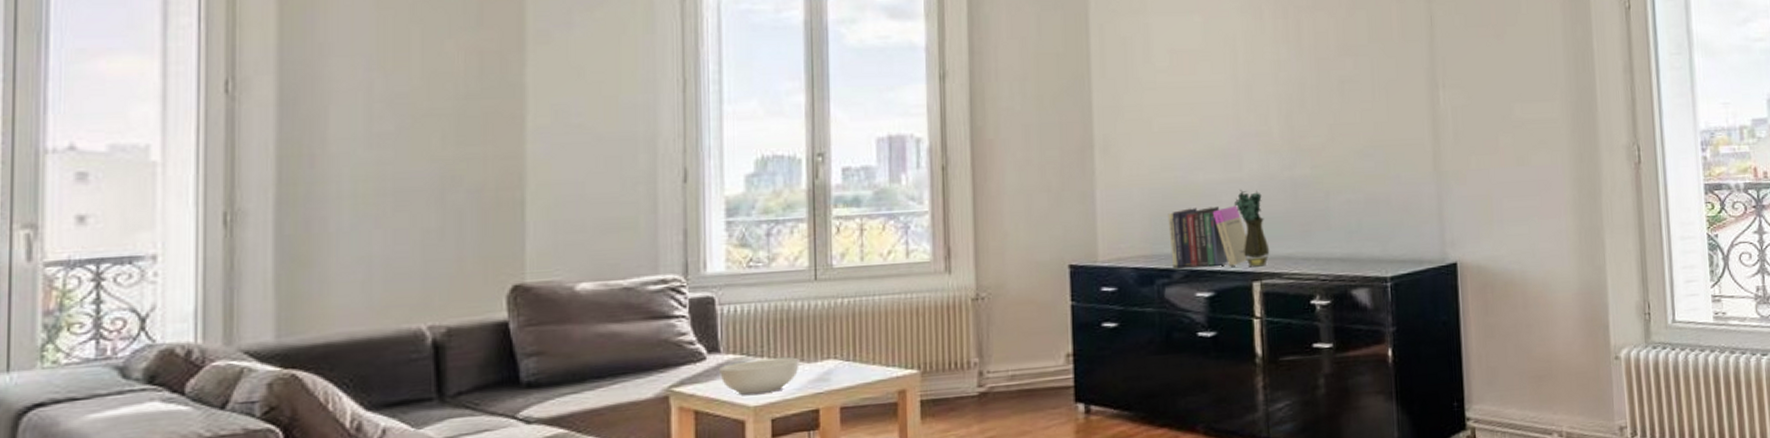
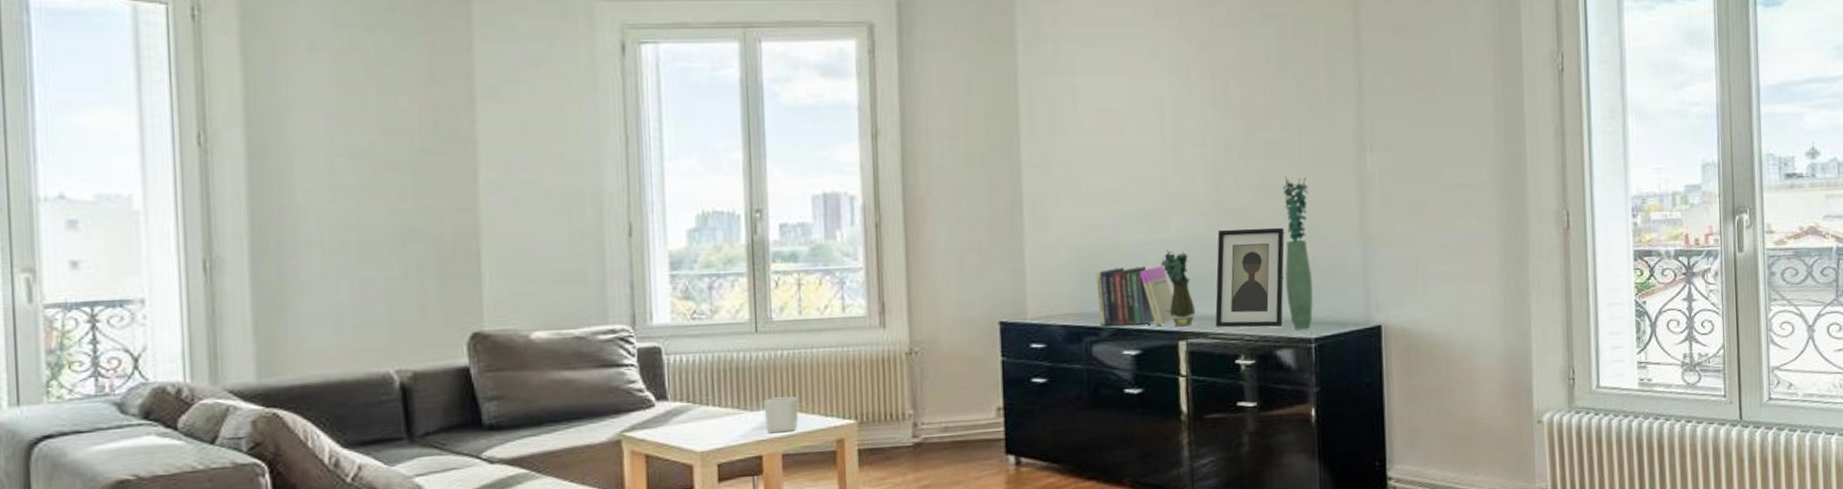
bowl: present [718,357,801,396] -> none [666,406,744,442]
mug: none [822,346,859,386] -> present [763,396,799,434]
picture frame: none [1290,165,1359,268] -> present [1215,227,1285,328]
vase: none [1356,114,1388,269] -> present [1282,177,1313,331]

